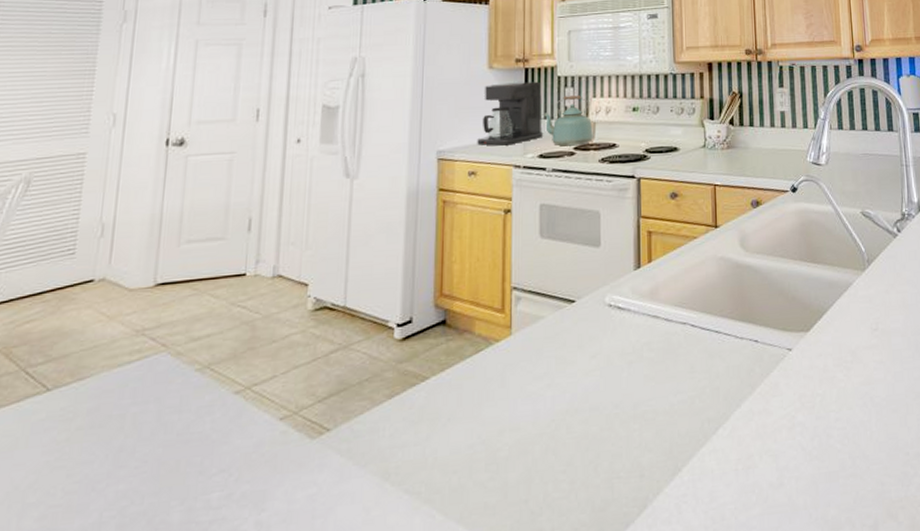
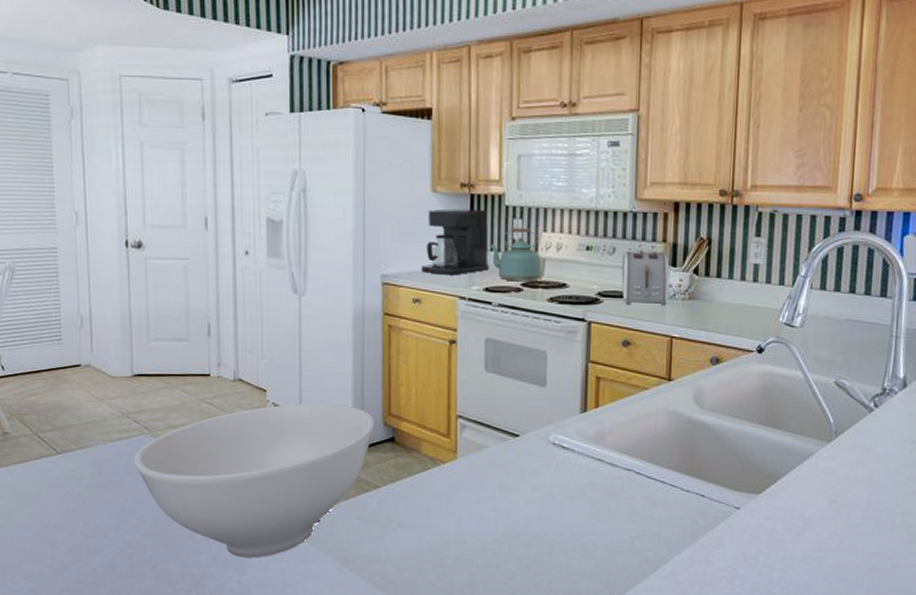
bowl: none [141,290,426,490] -> present [133,403,375,558]
toaster: none [665,107,710,159] -> present [621,250,670,307]

